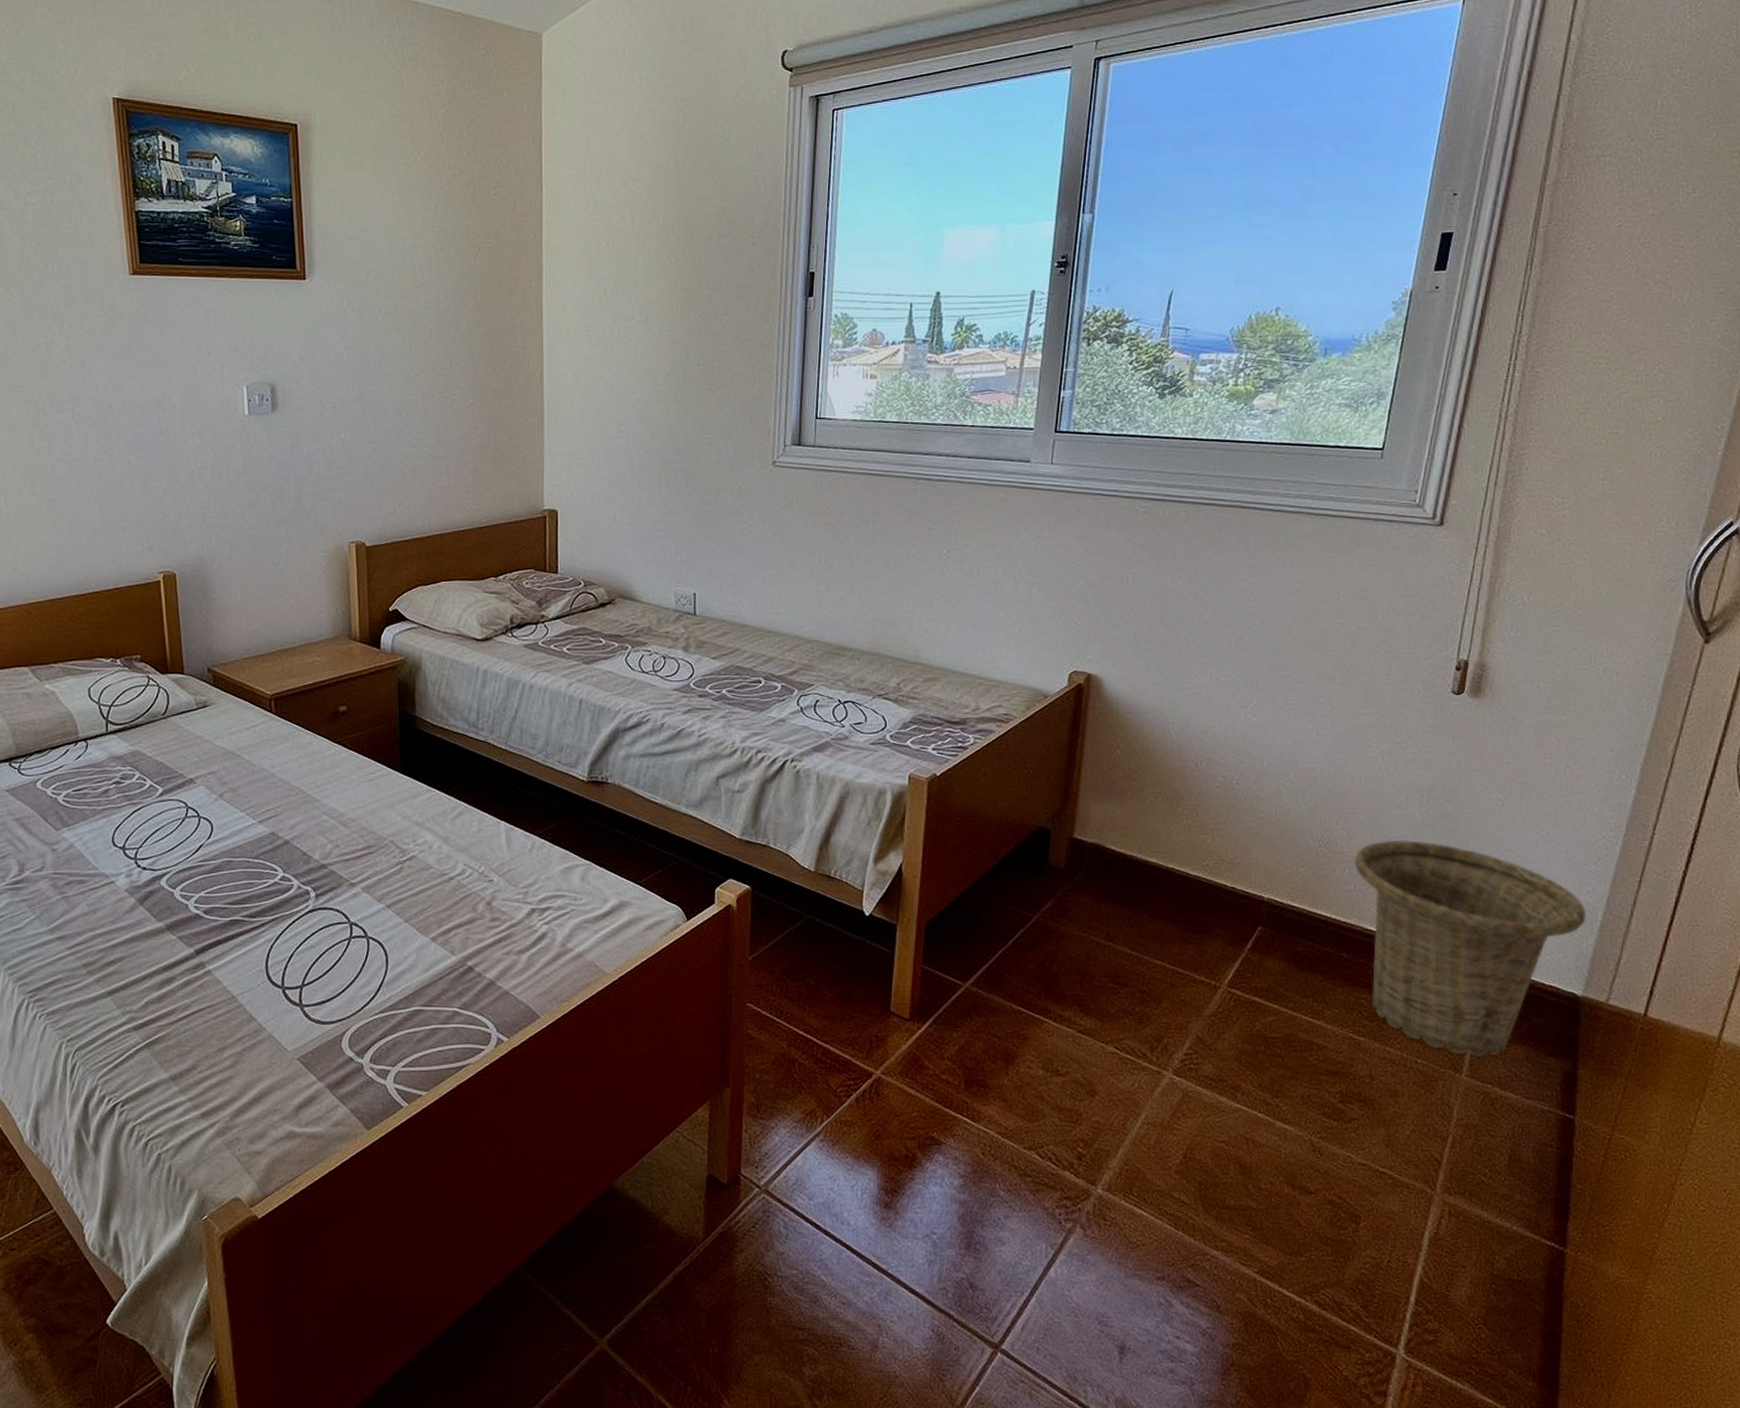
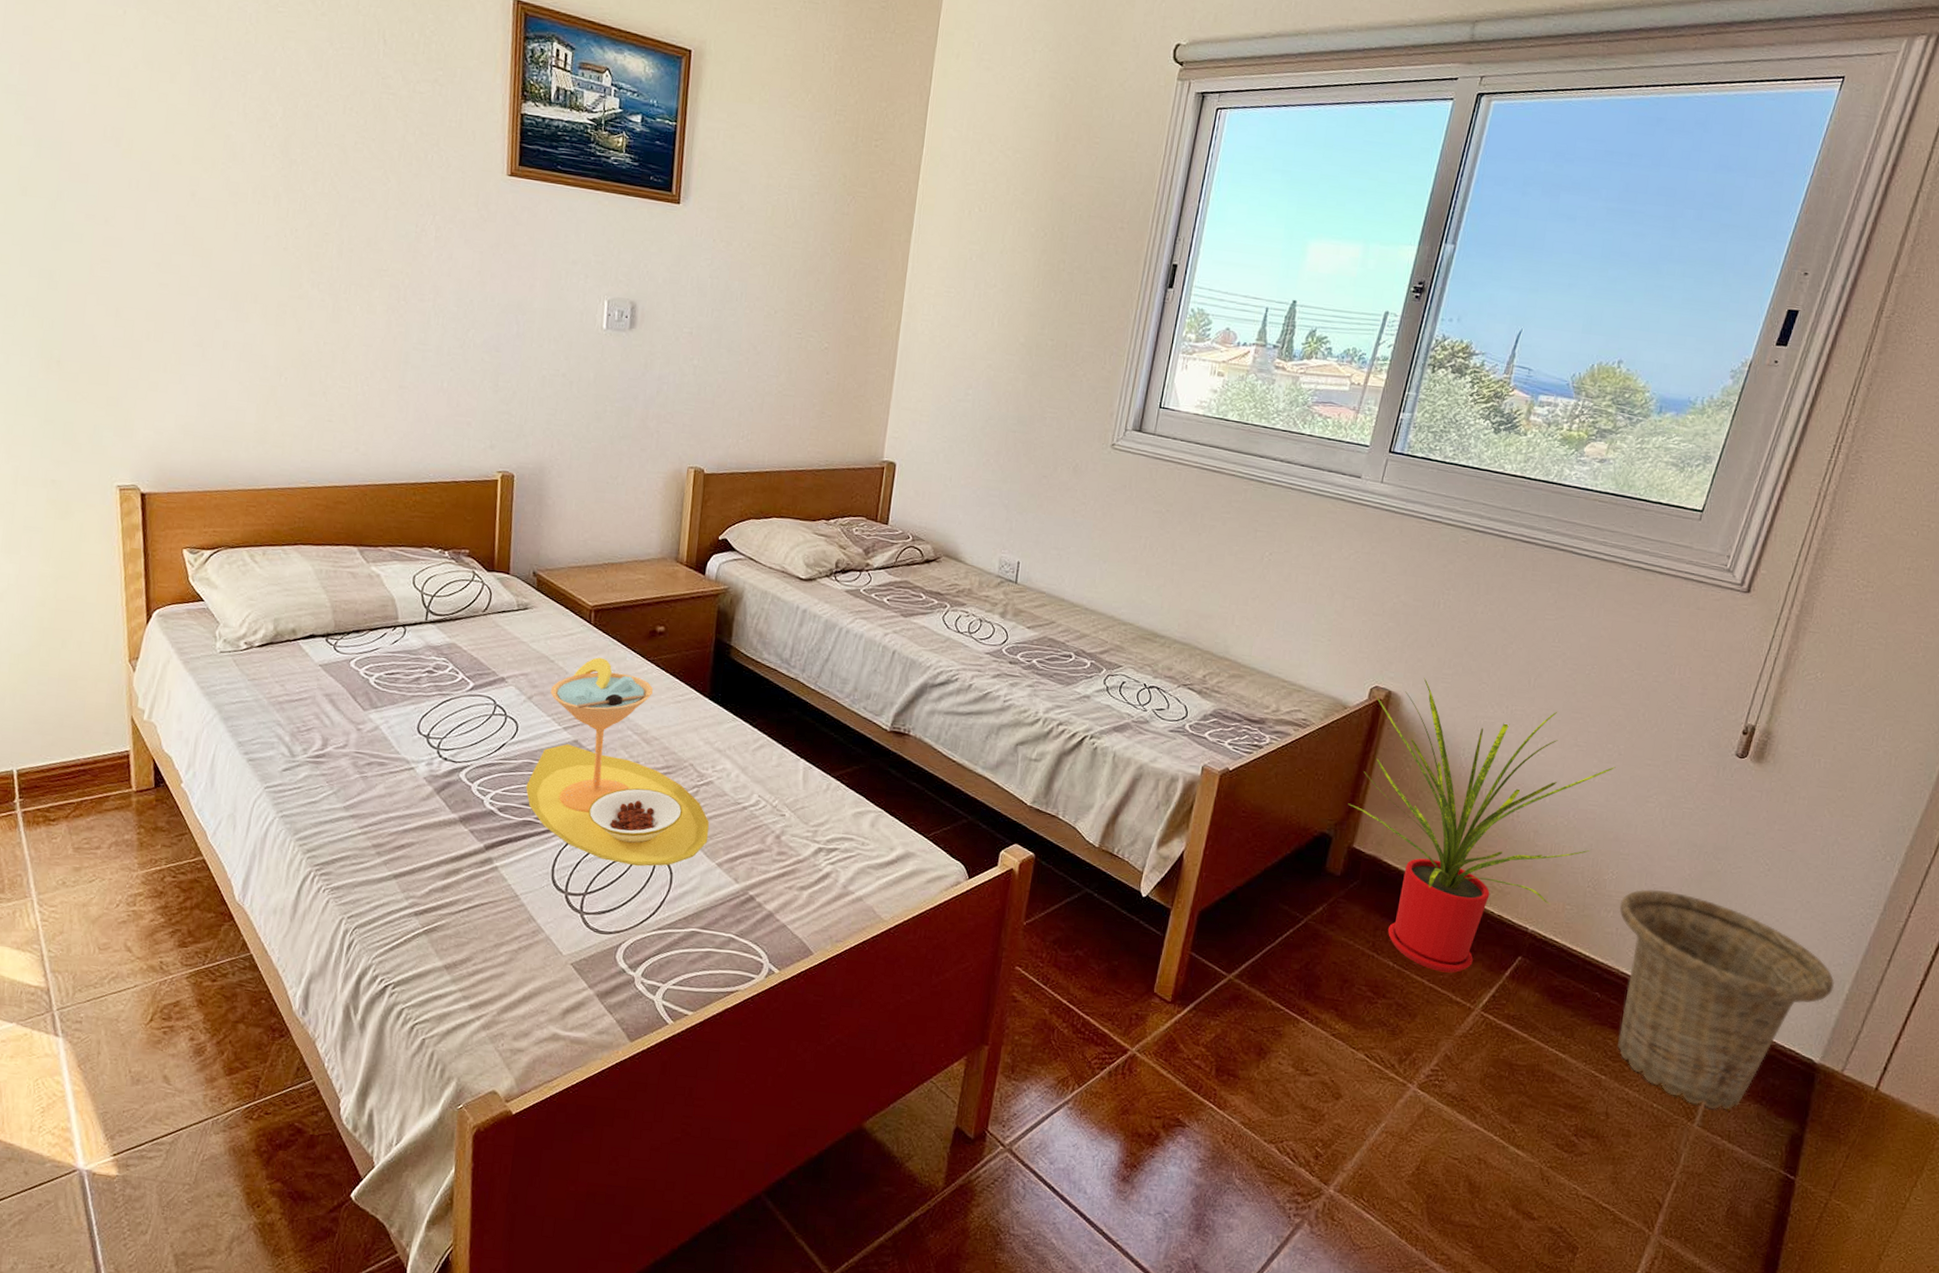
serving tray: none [229,746,419,952] -> present [526,657,709,867]
house plant: none [1062,656,1331,953] -> present [1348,678,1616,973]

